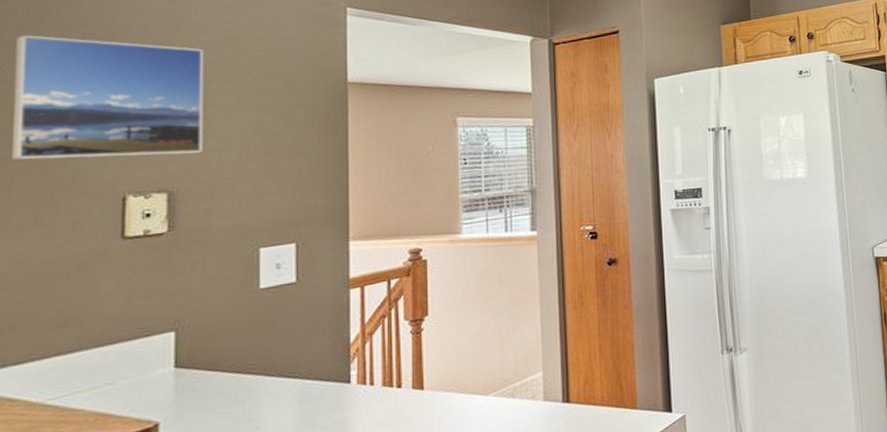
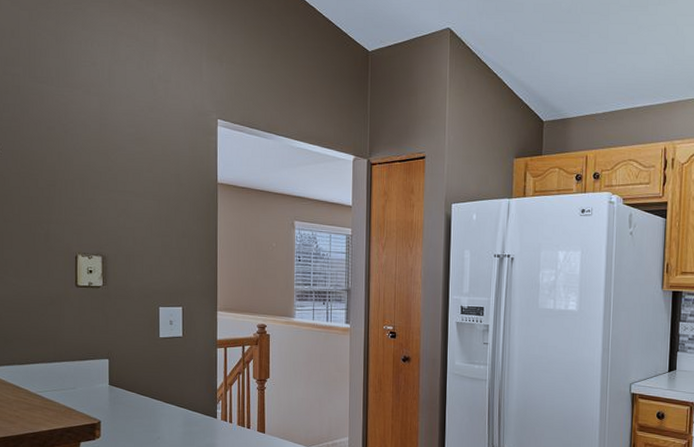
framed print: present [12,35,204,160] -> none [9,126,123,229]

